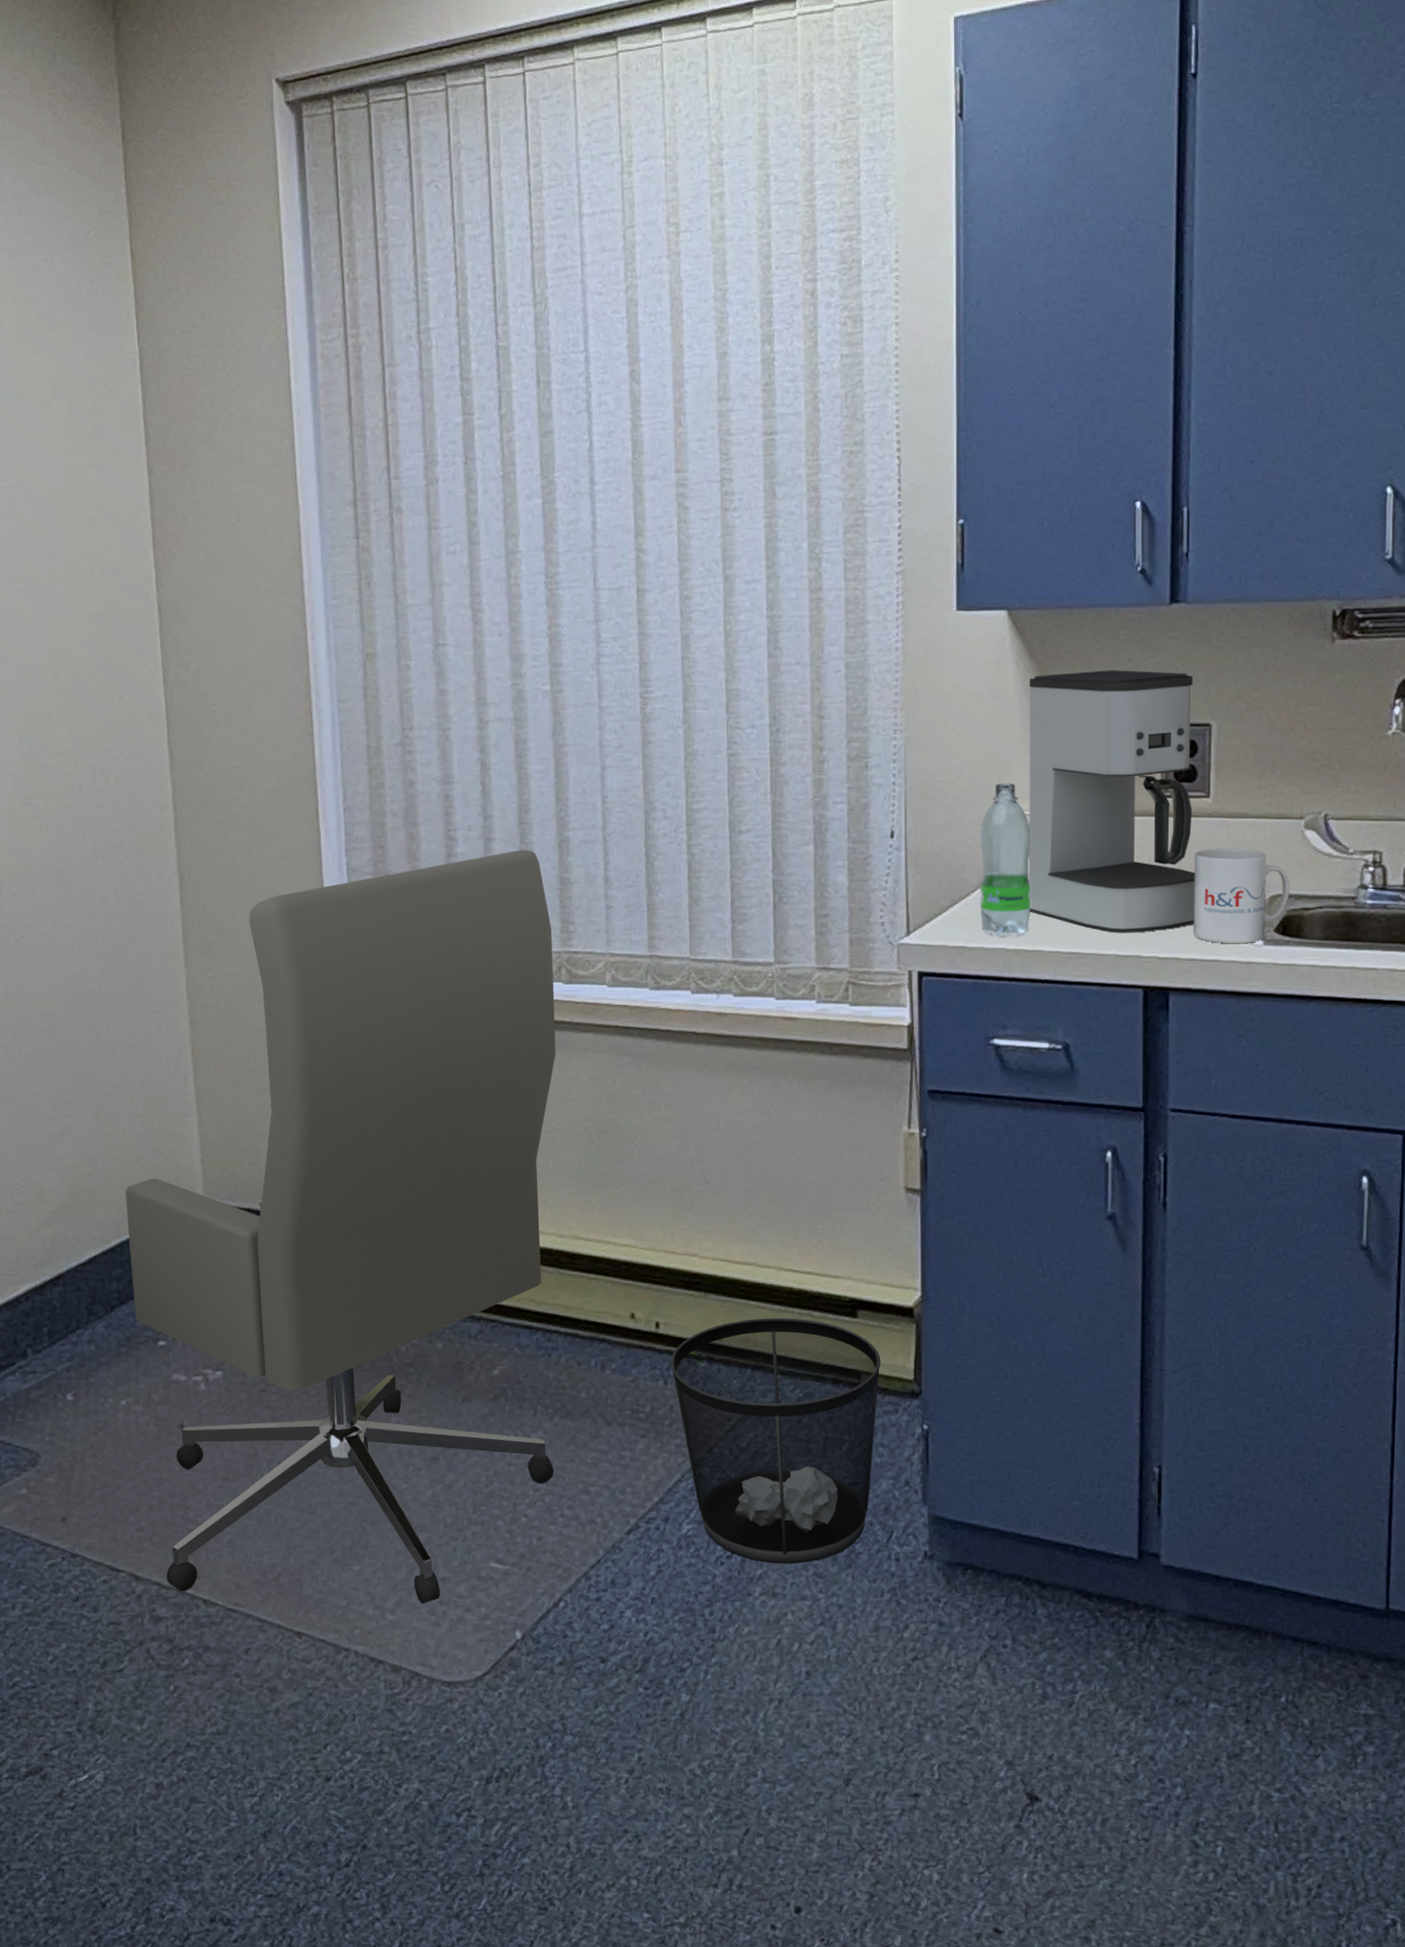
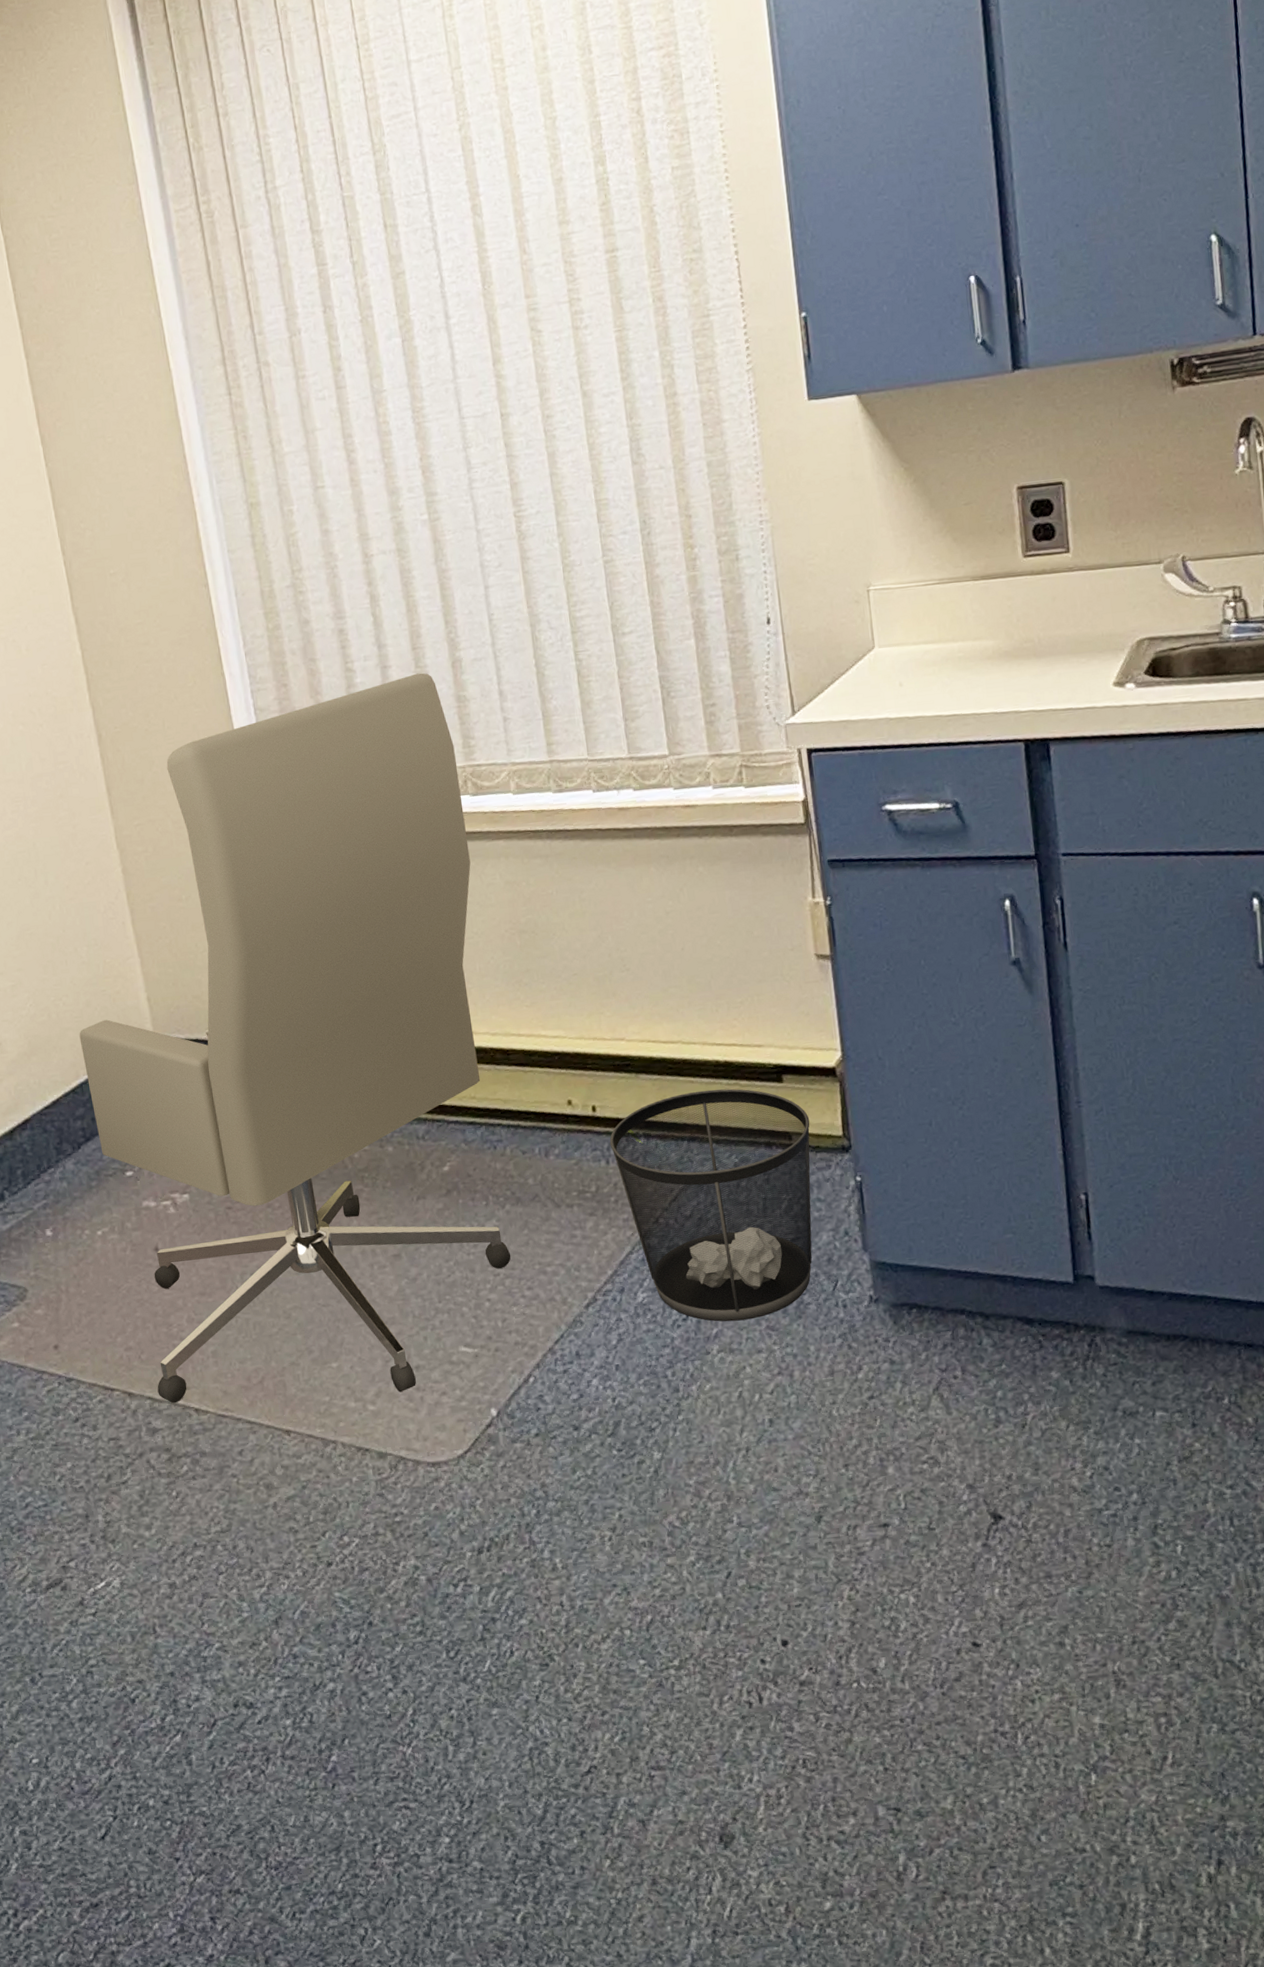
bottle: present [980,783,1031,938] -> none [852,559,909,709]
coffee maker: present [1028,670,1195,933] -> none [885,436,1067,692]
mug: present [1193,848,1290,944] -> none [1060,597,1156,691]

